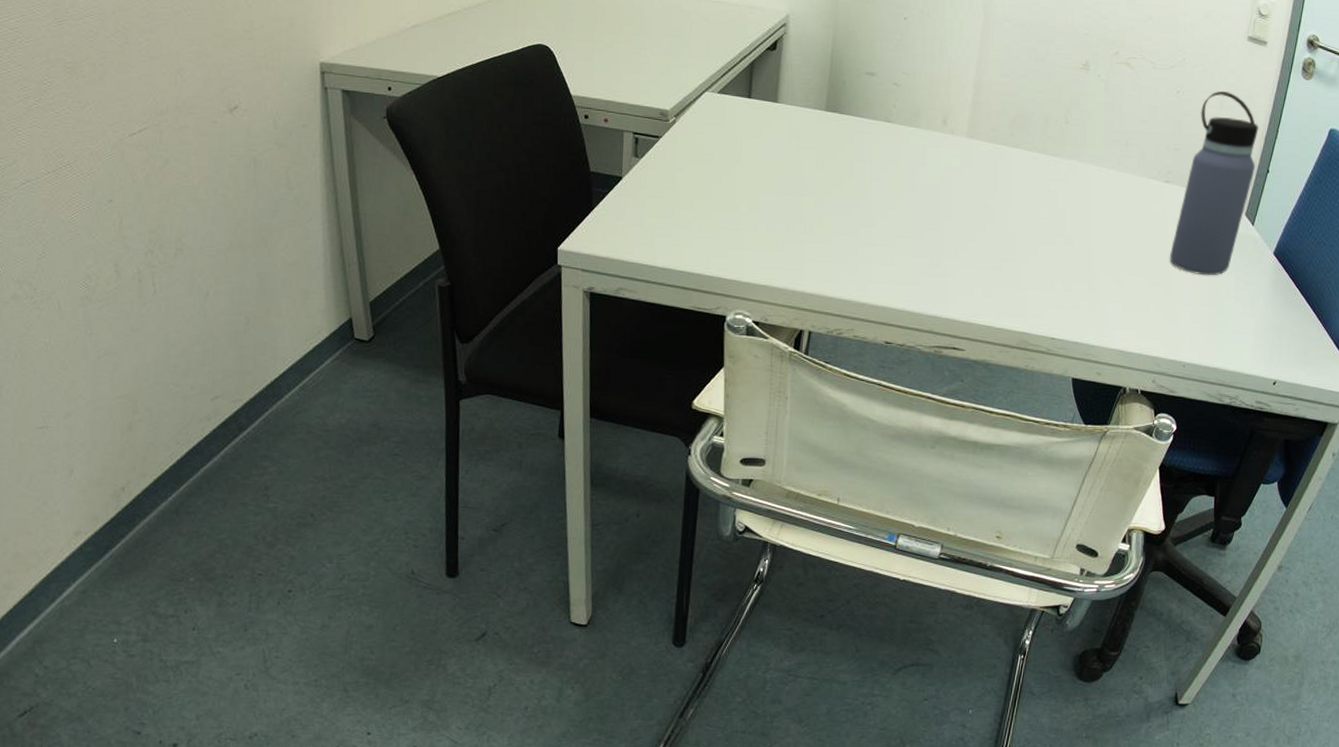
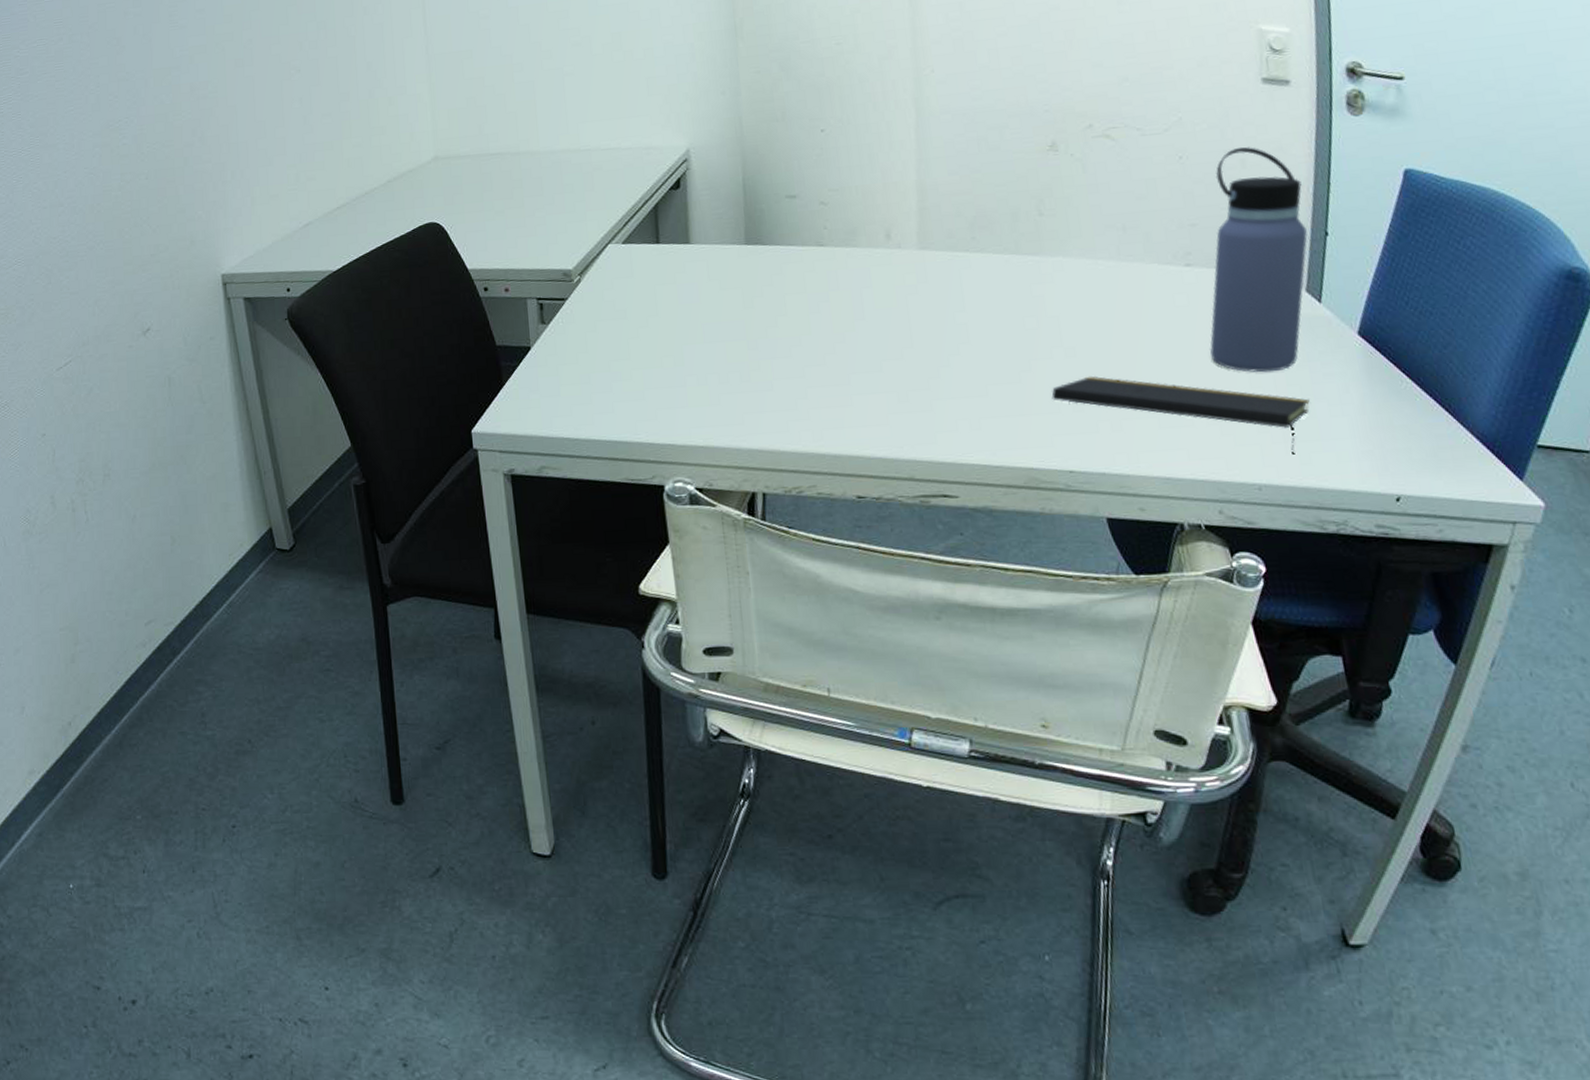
notepad: none [1049,262,1231,342] -> present [1051,375,1310,455]

